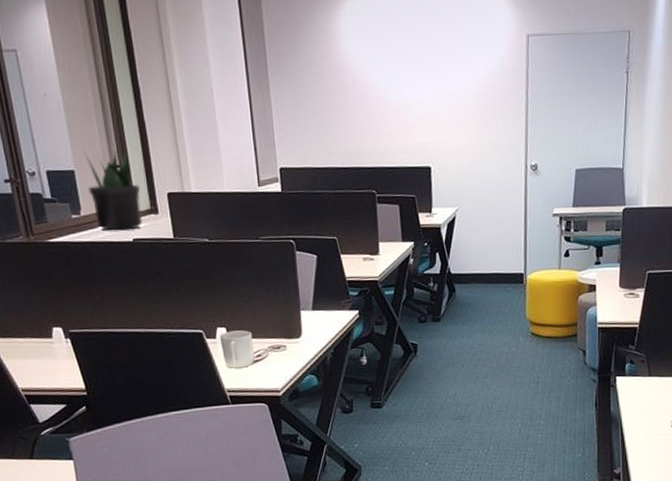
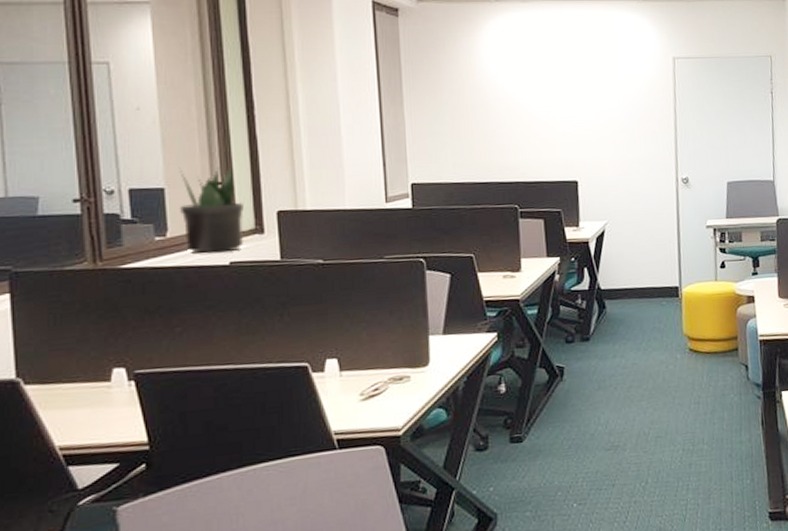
mug: present [219,330,255,368] -> none [328,360,371,406]

